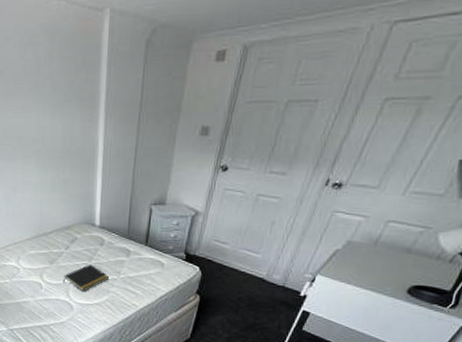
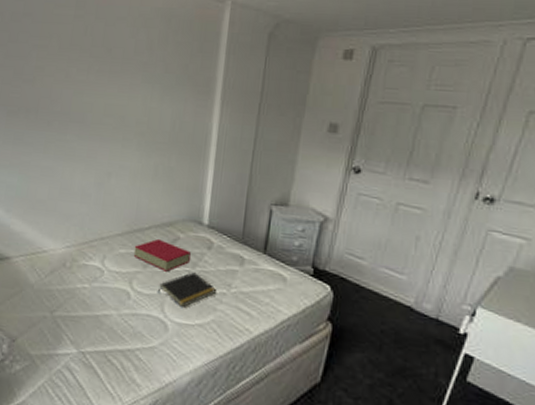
book: none [41,240,87,266] -> present [133,238,191,272]

